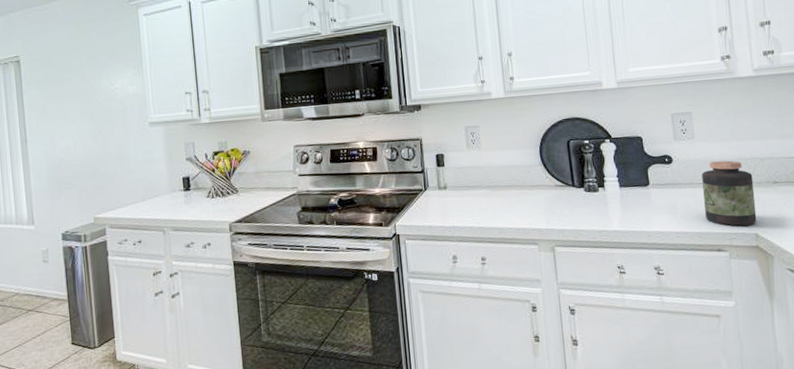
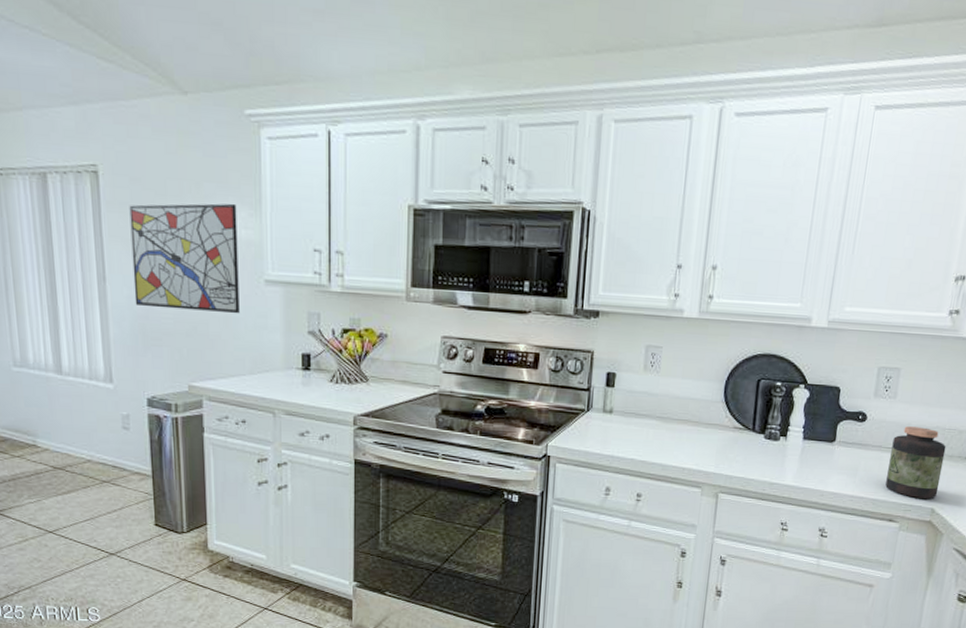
wall art: none [43,67,131,159] -> present [129,203,240,314]

